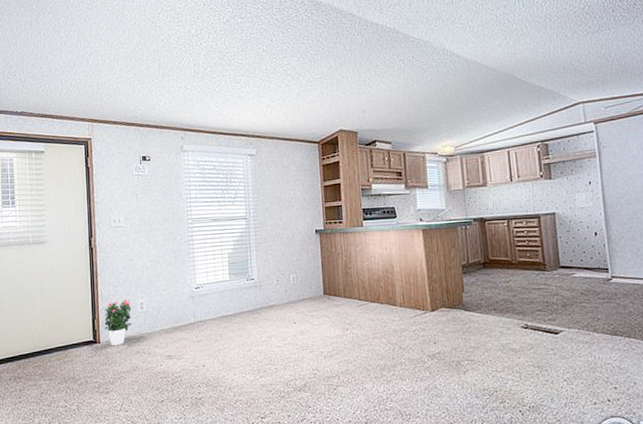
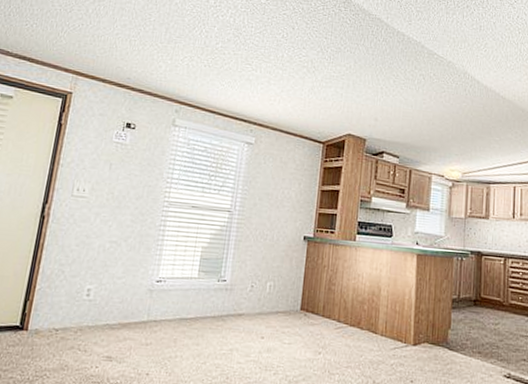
potted flower: present [103,298,132,345] -> none [37,281,76,336]

